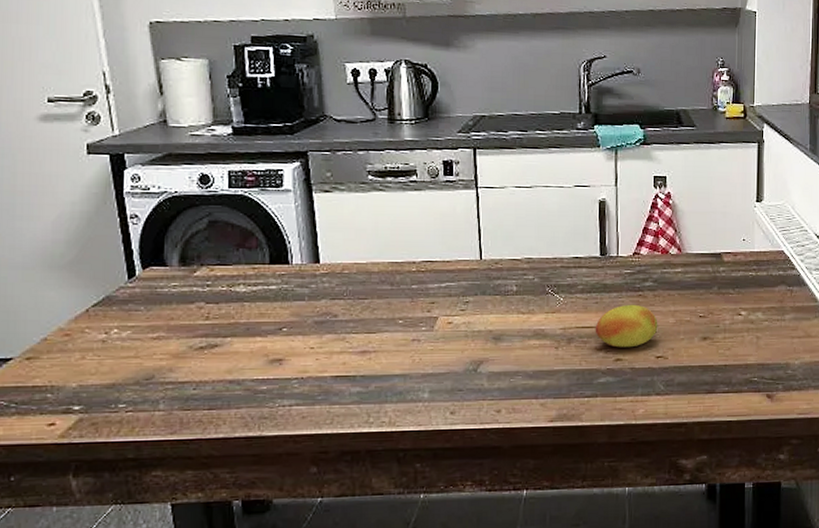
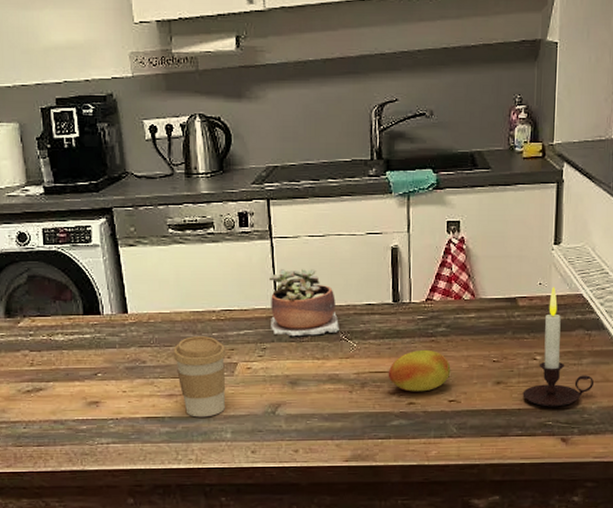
coffee cup: none [368,288,426,376] -> present [173,336,226,418]
succulent plant: none [473,219,546,290] -> present [268,268,339,337]
candle: none [728,242,797,363] -> present [522,286,595,407]

